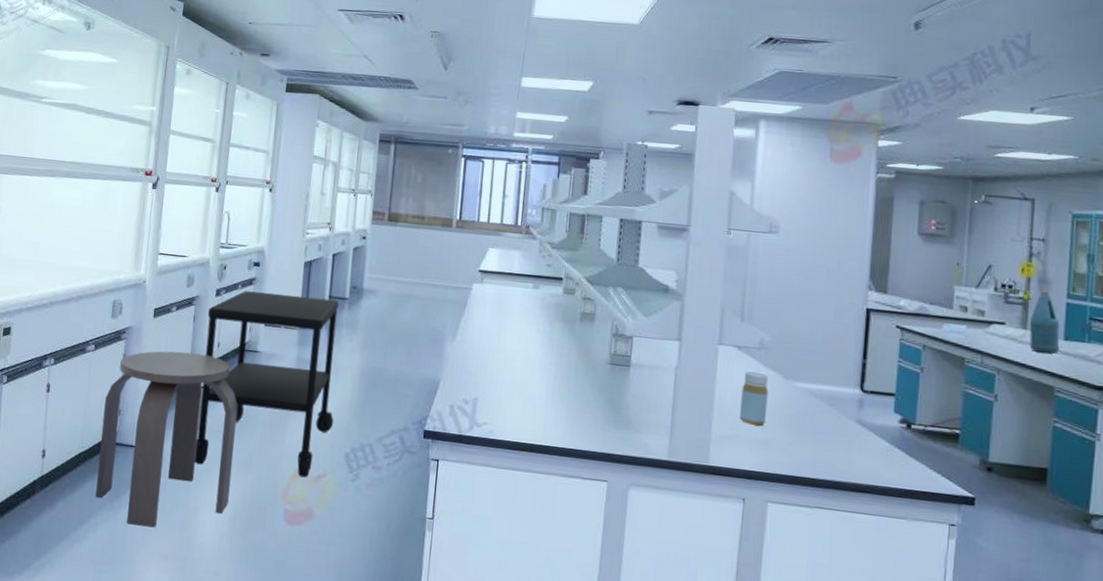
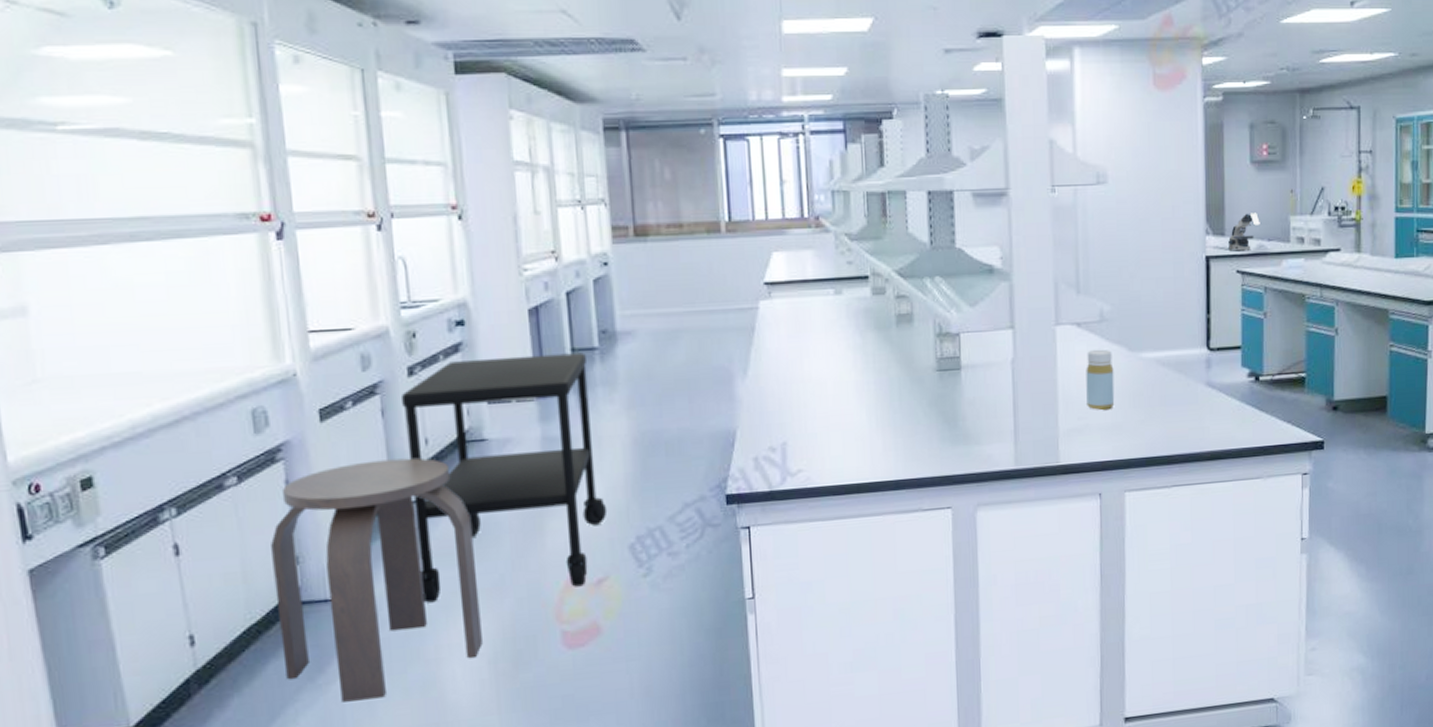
microscope: none [890,277,924,310] -> present [1228,212,1260,252]
container: present [1029,290,1060,354] -> none [1362,208,1392,275]

